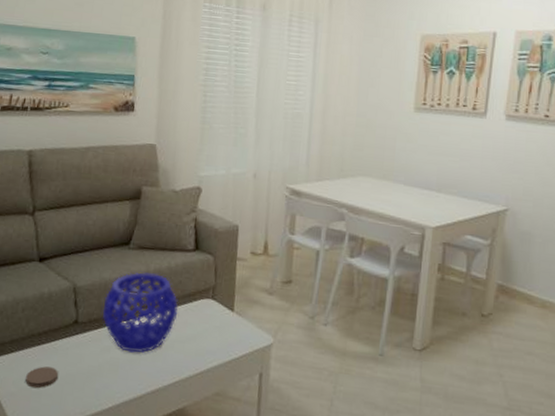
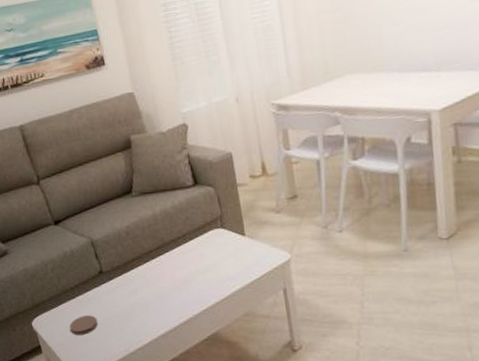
decorative bowl: present [102,272,179,353] -> none [121,215,192,291]

